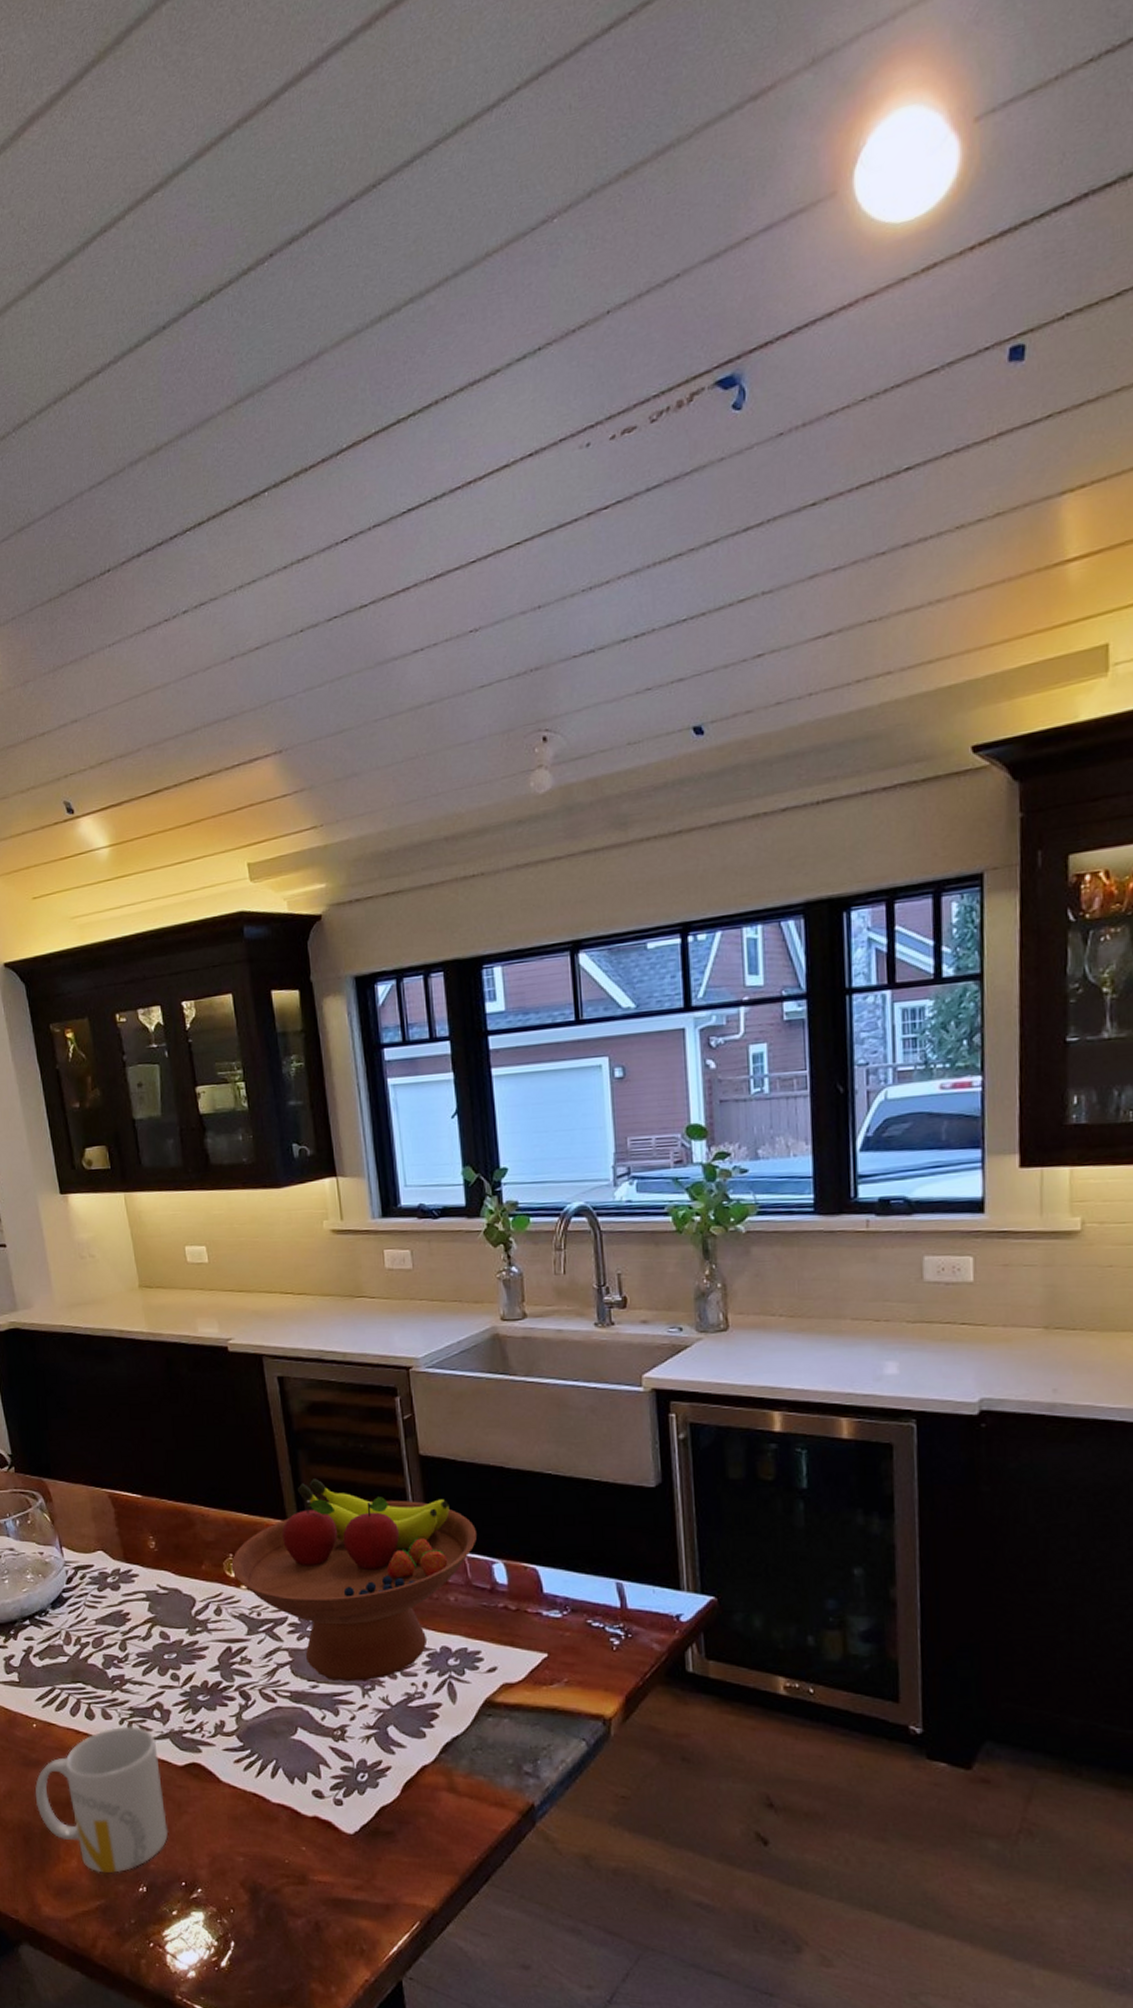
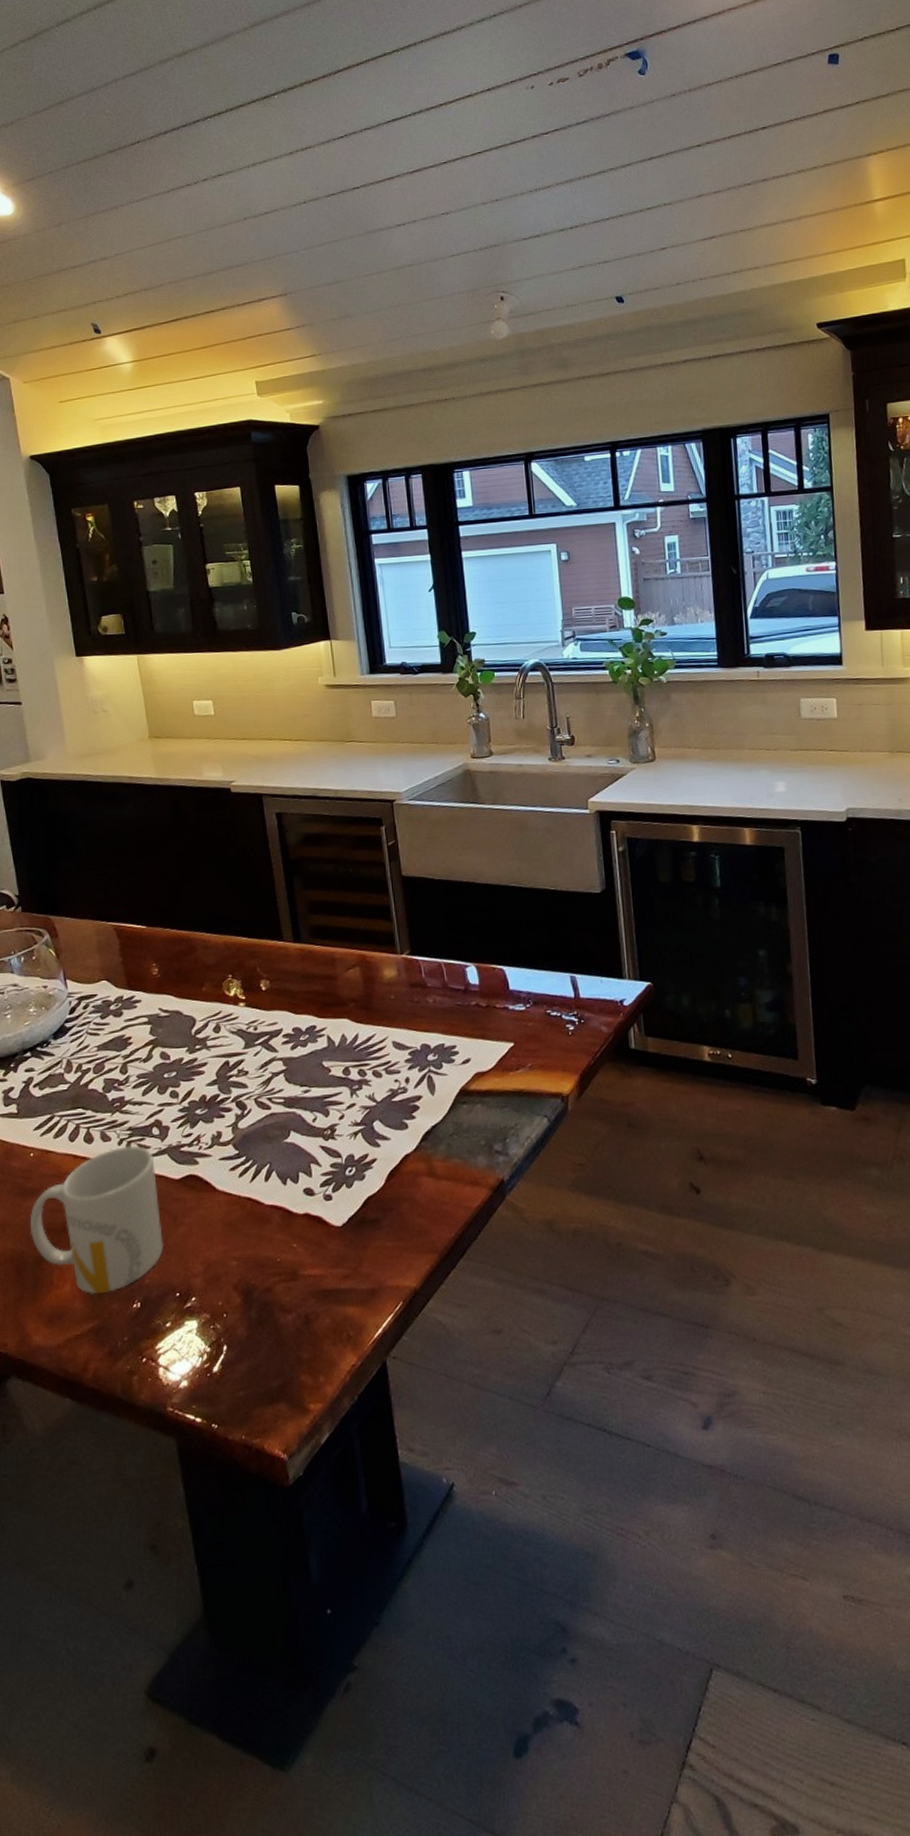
fruit bowl: present [231,1479,477,1682] -> none [230,902,452,1085]

